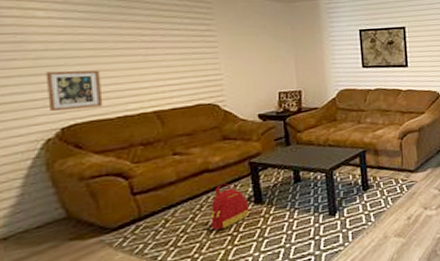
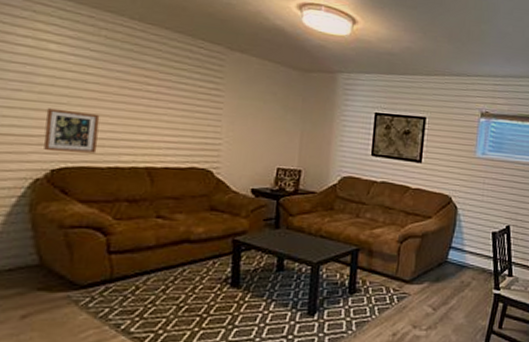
backpack: present [211,183,250,230] -> none [181,258,225,308]

